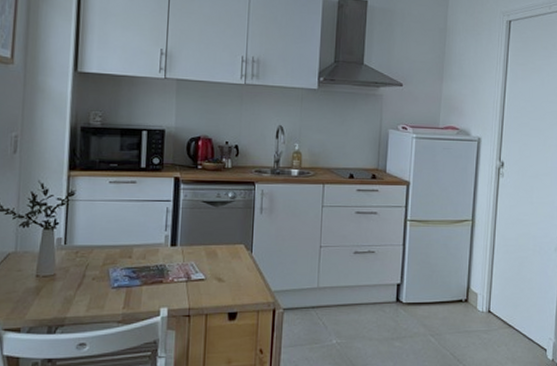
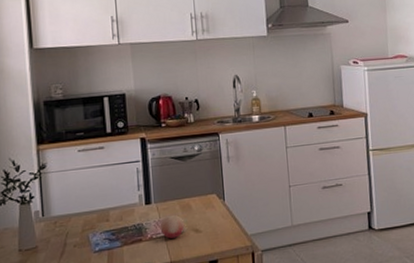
fruit: none [182,260,208,284] -> present [160,214,185,239]

